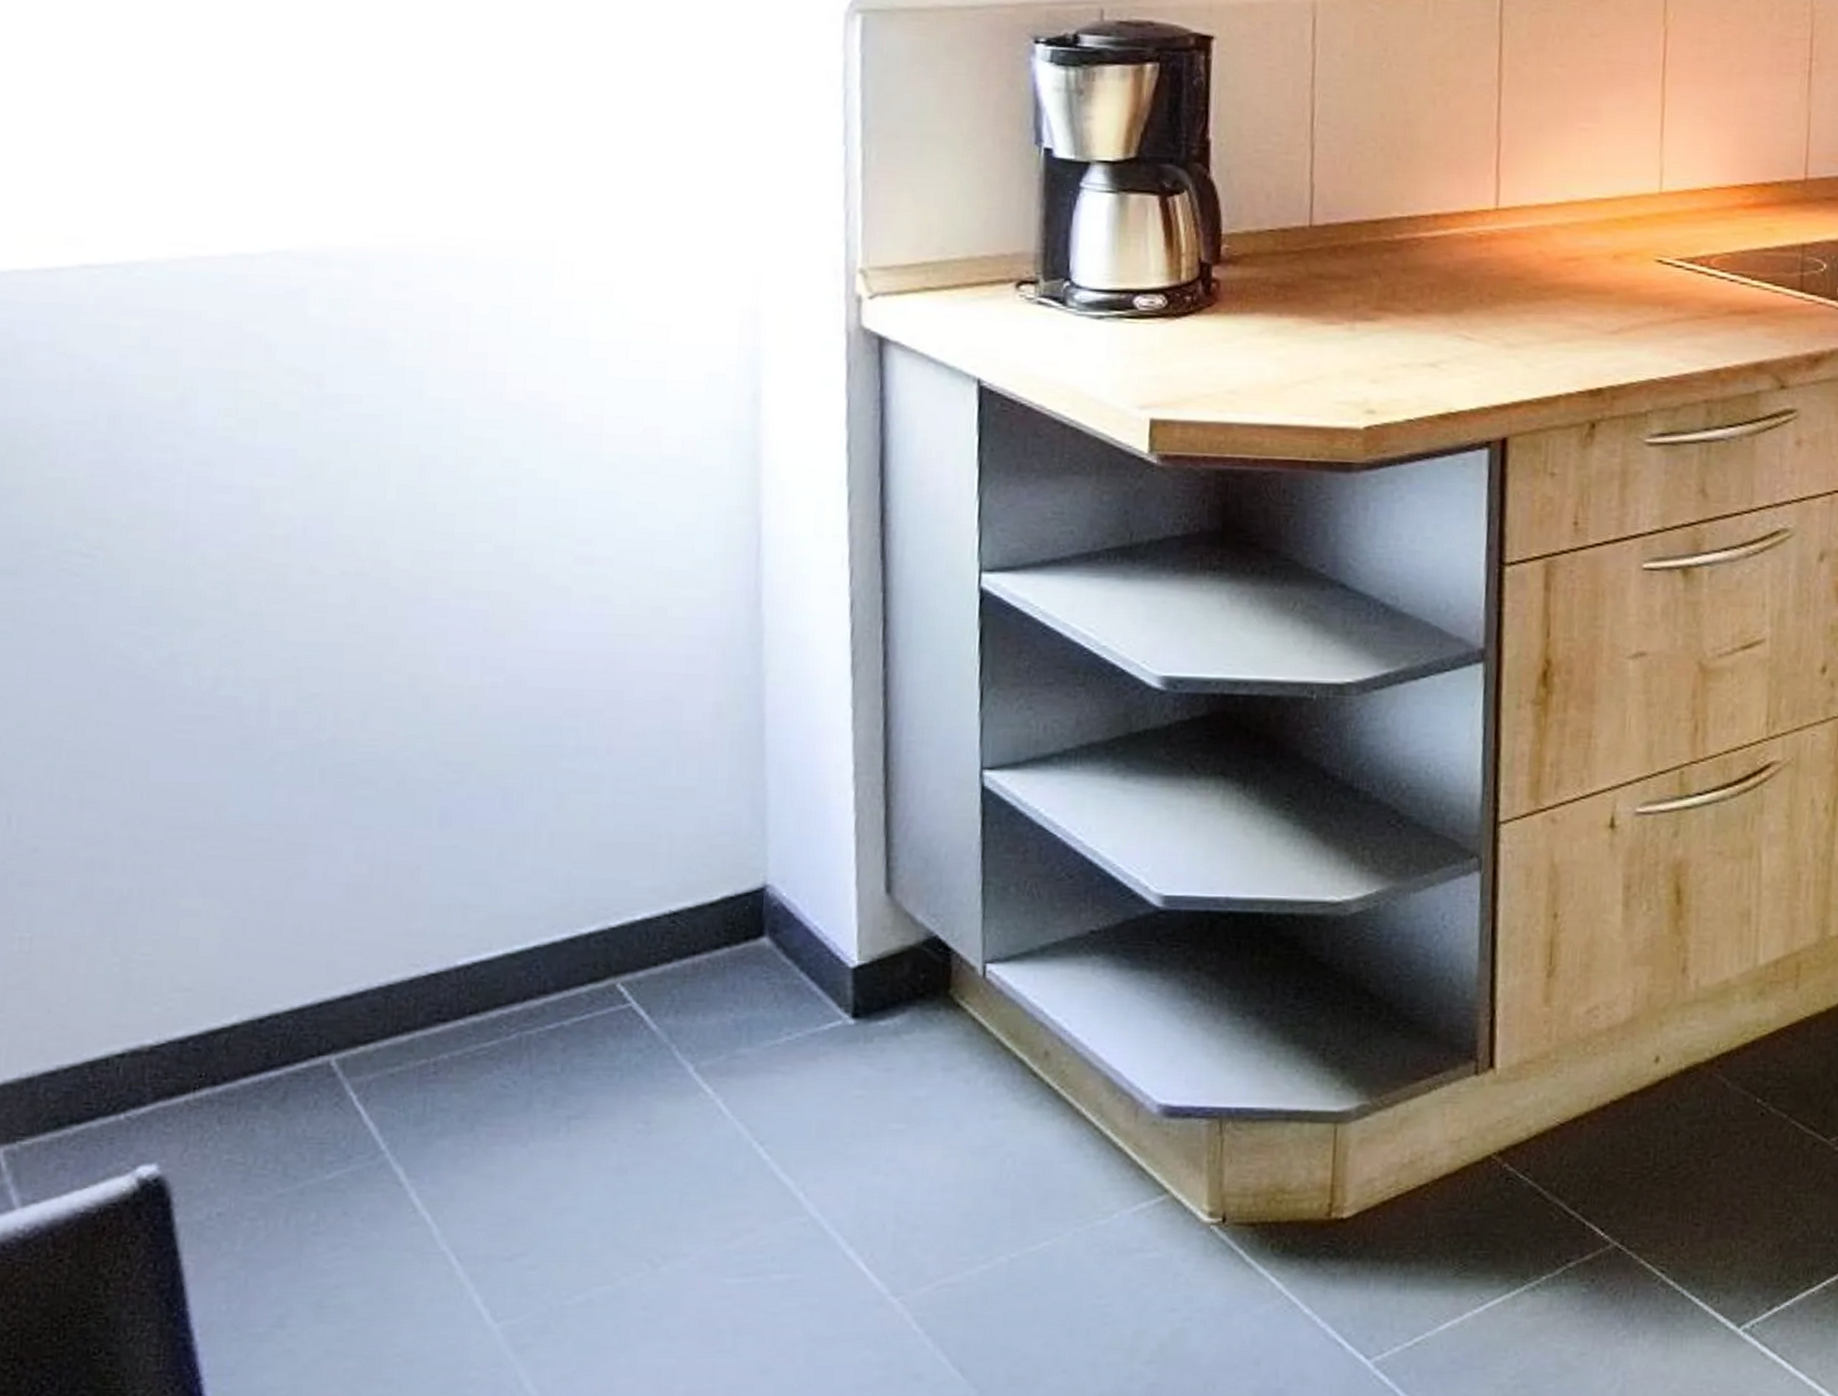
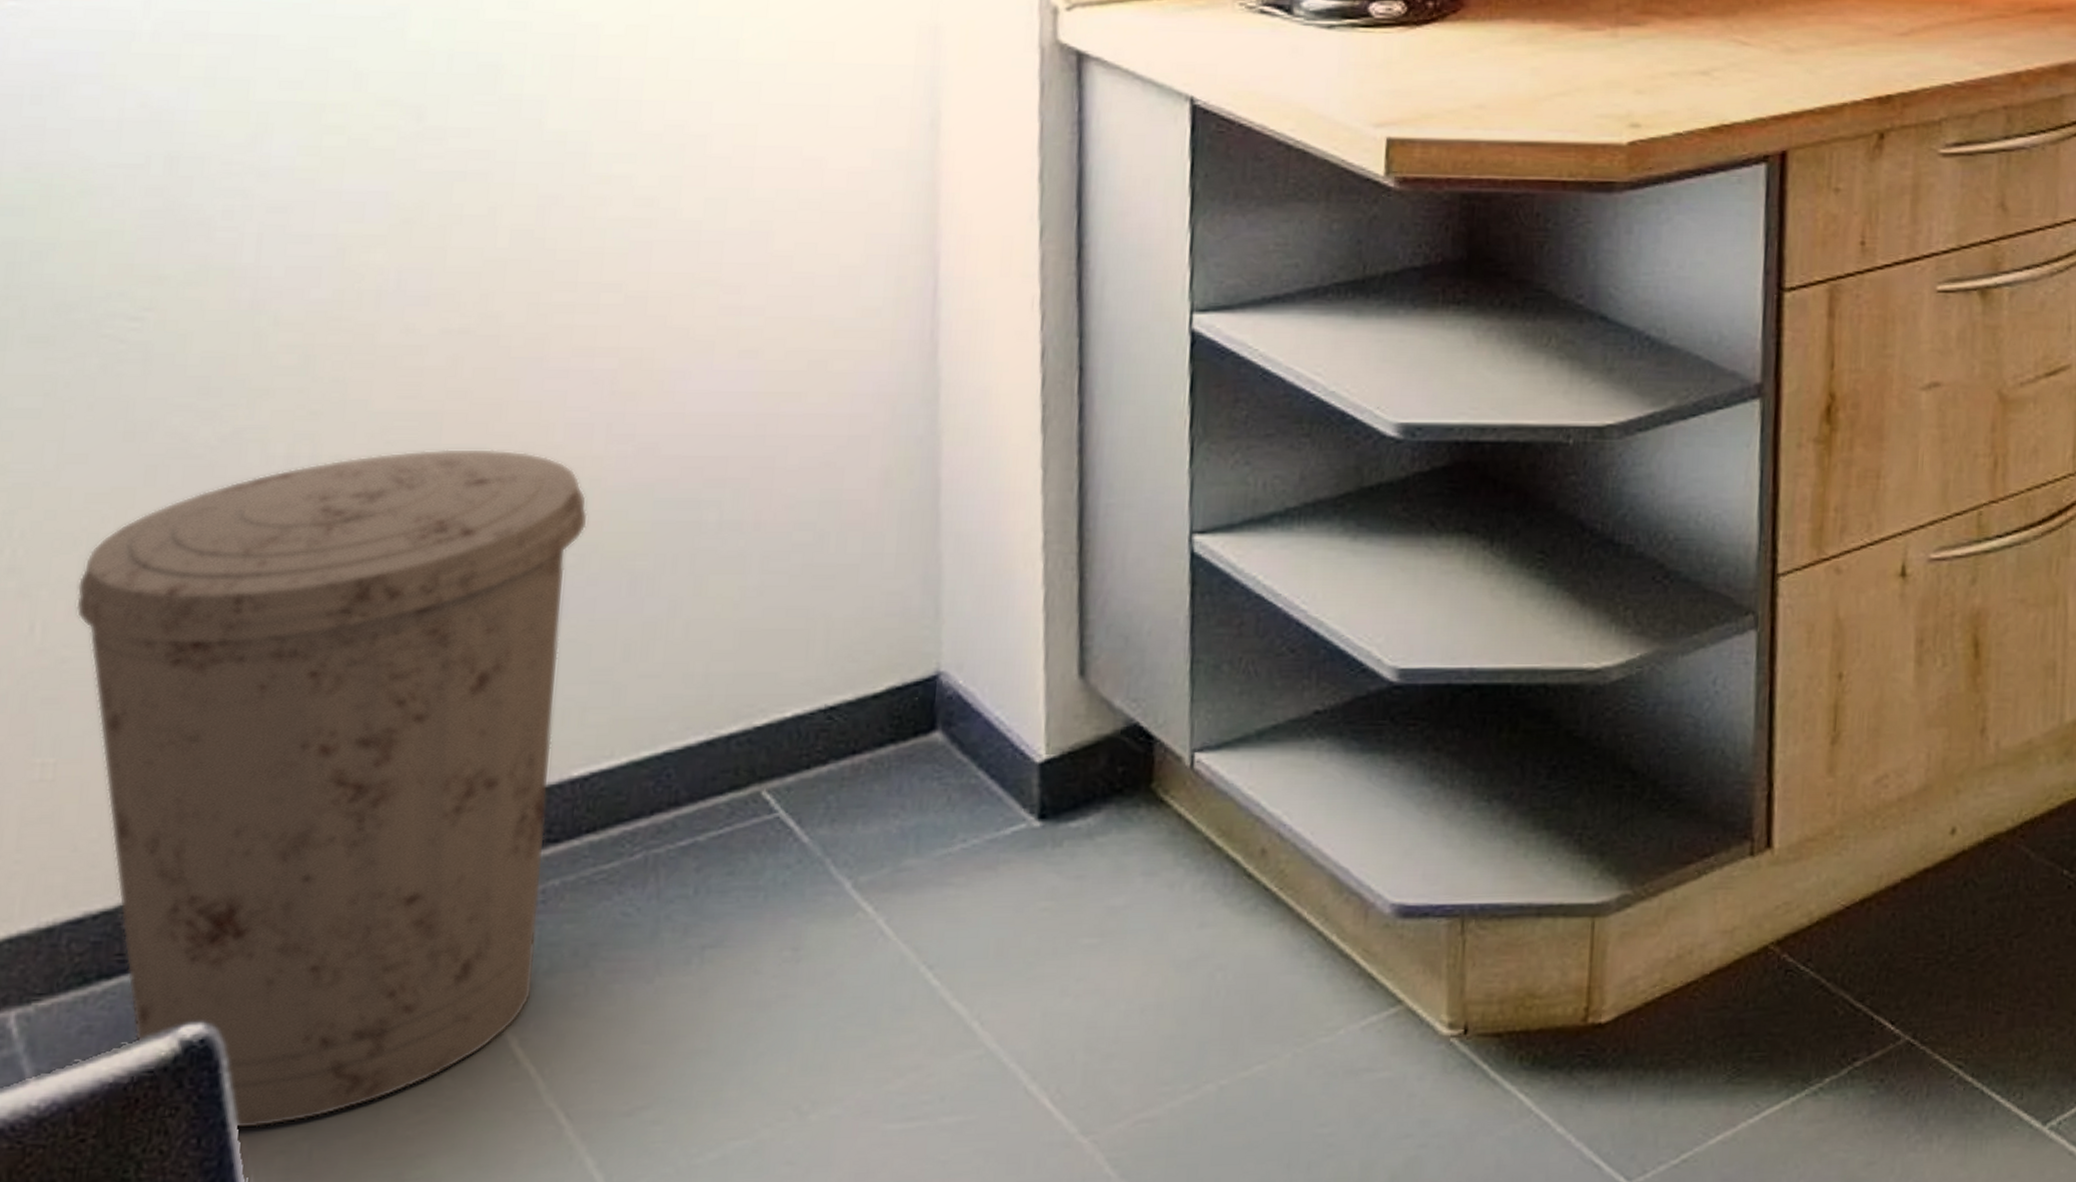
trash can: none [44,676,467,1257] -> present [76,448,588,1129]

